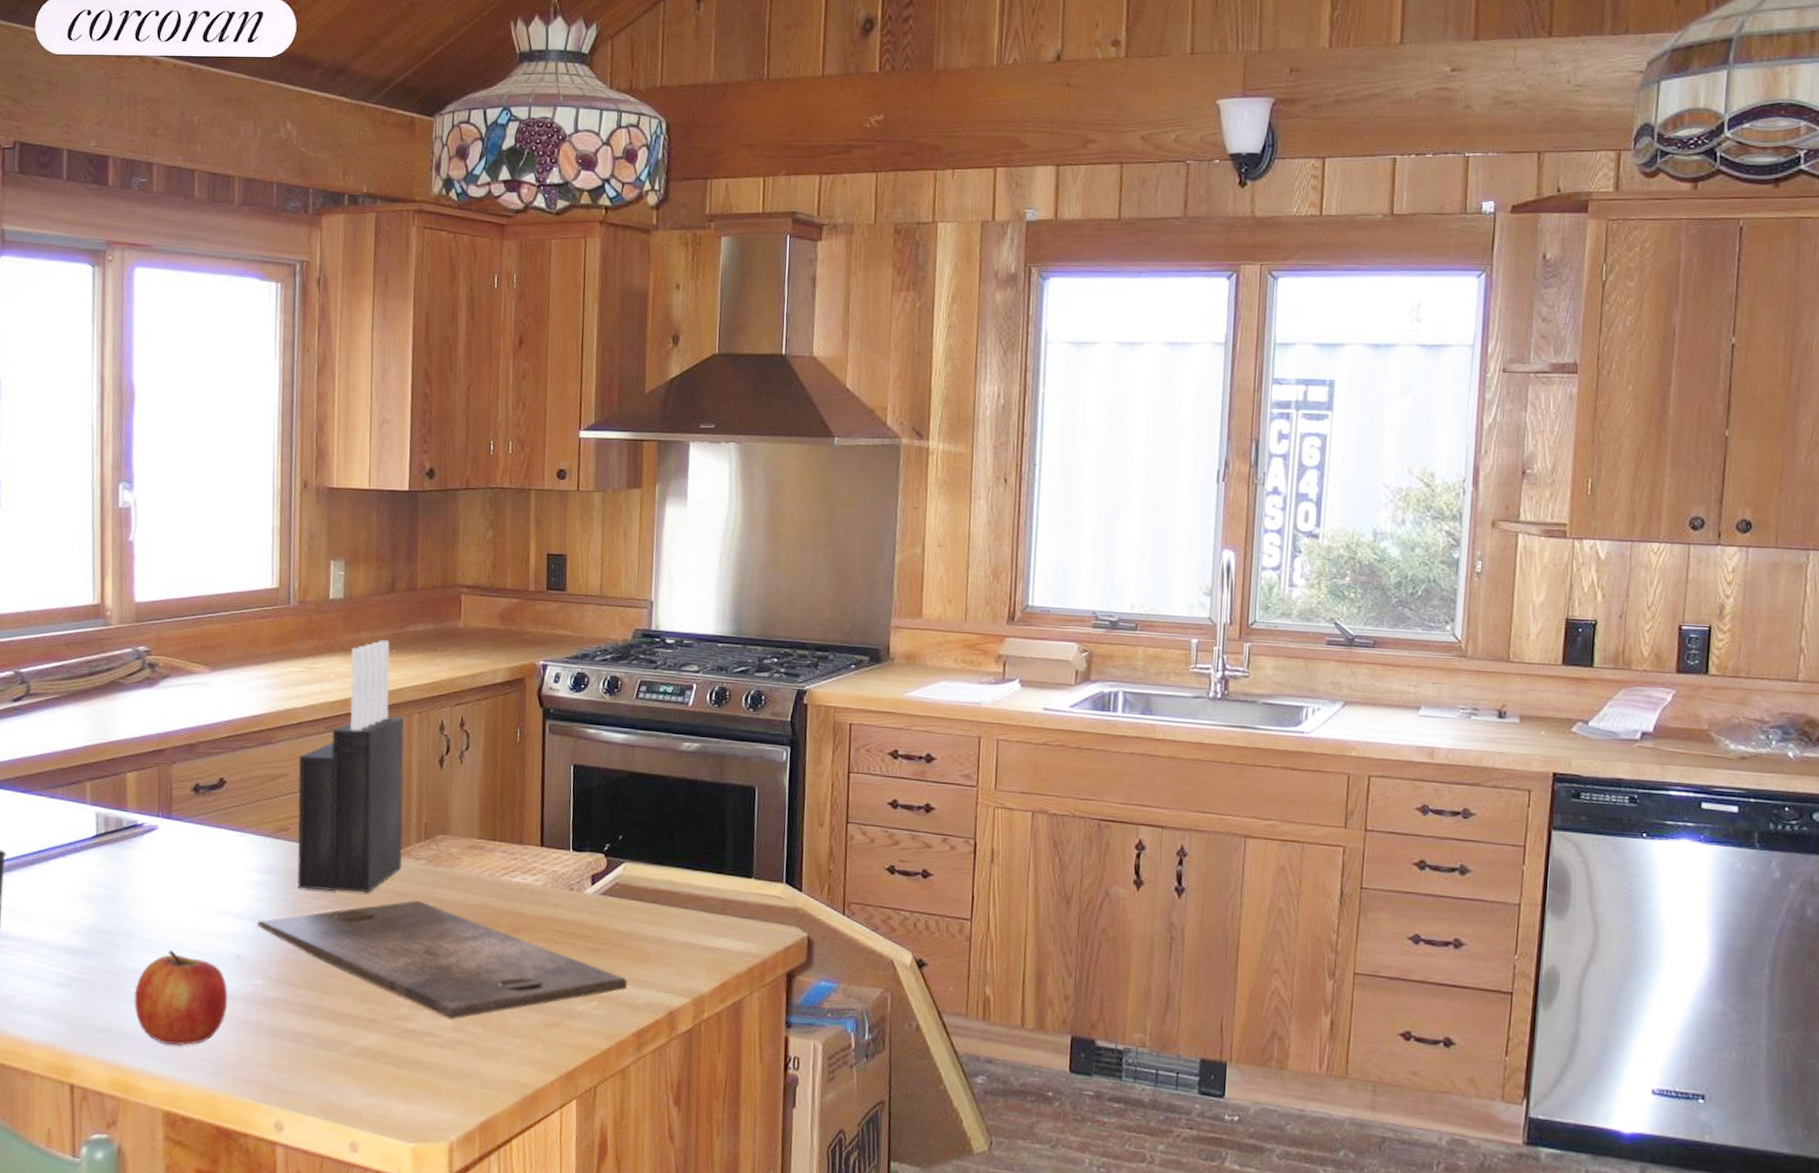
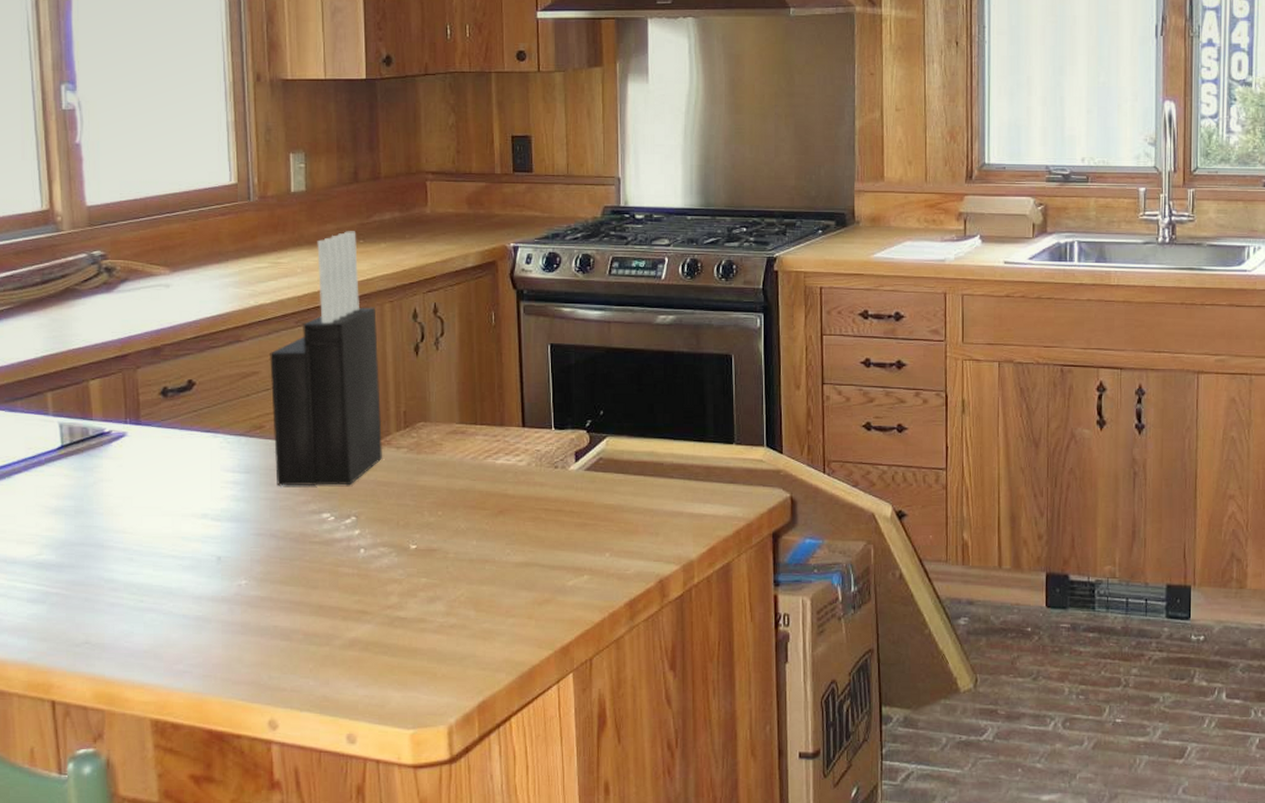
apple: present [134,950,228,1046] -> none [113,557,212,653]
cutting board: present [258,900,627,1020] -> none [238,489,616,605]

